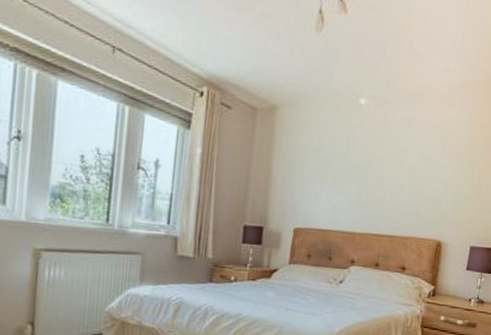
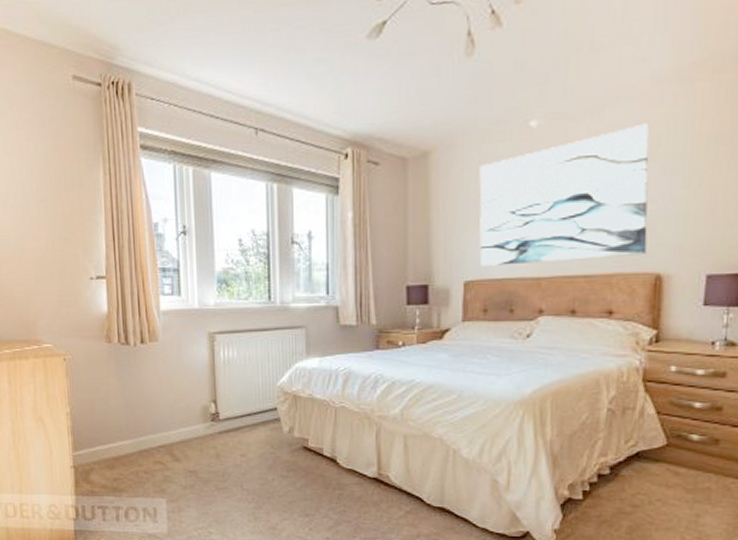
wall art: none [309,120,444,225] -> present [479,123,650,266]

